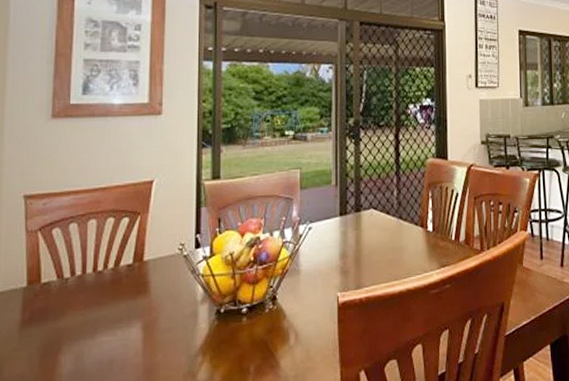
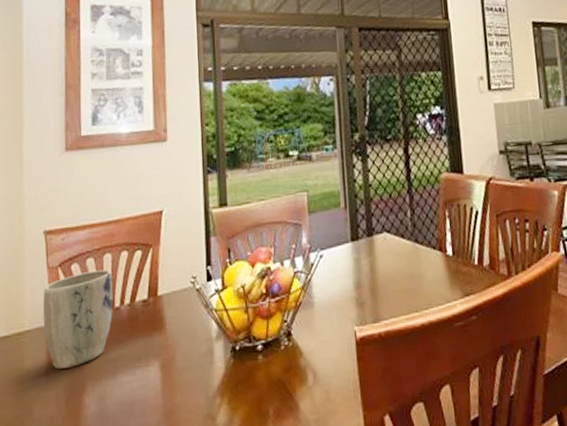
plant pot: none [18,234,97,330] -> present [42,269,114,369]

